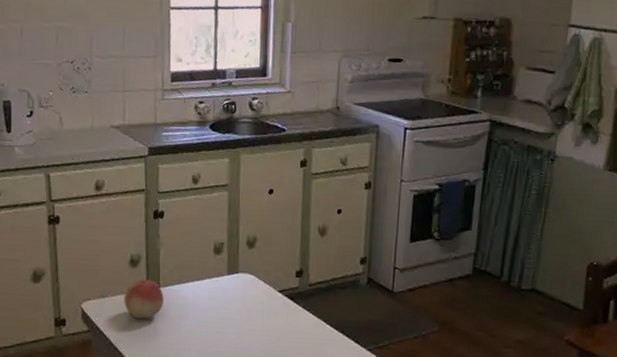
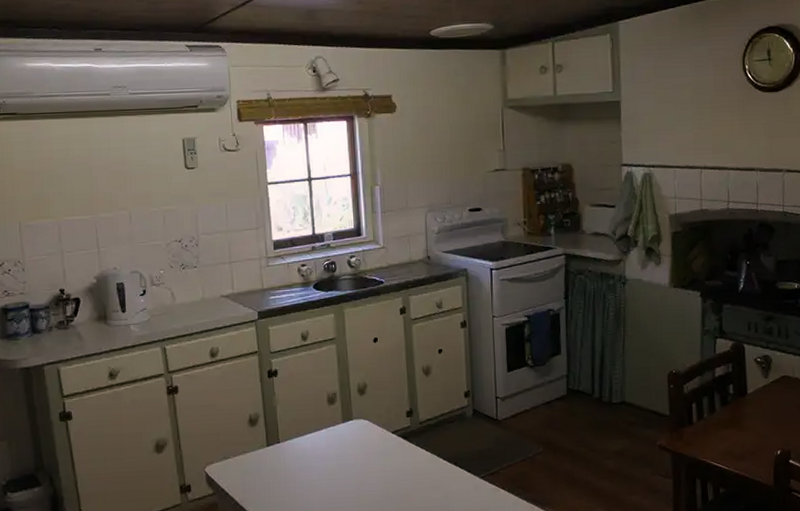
fruit: present [124,279,164,319] -> none [246,436,284,476]

